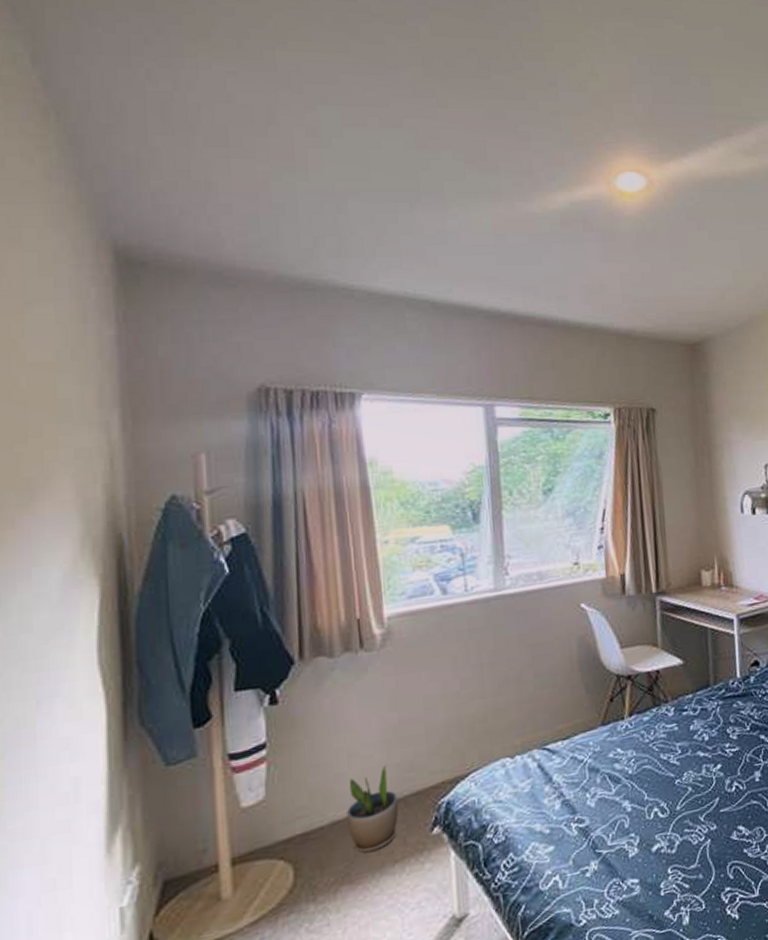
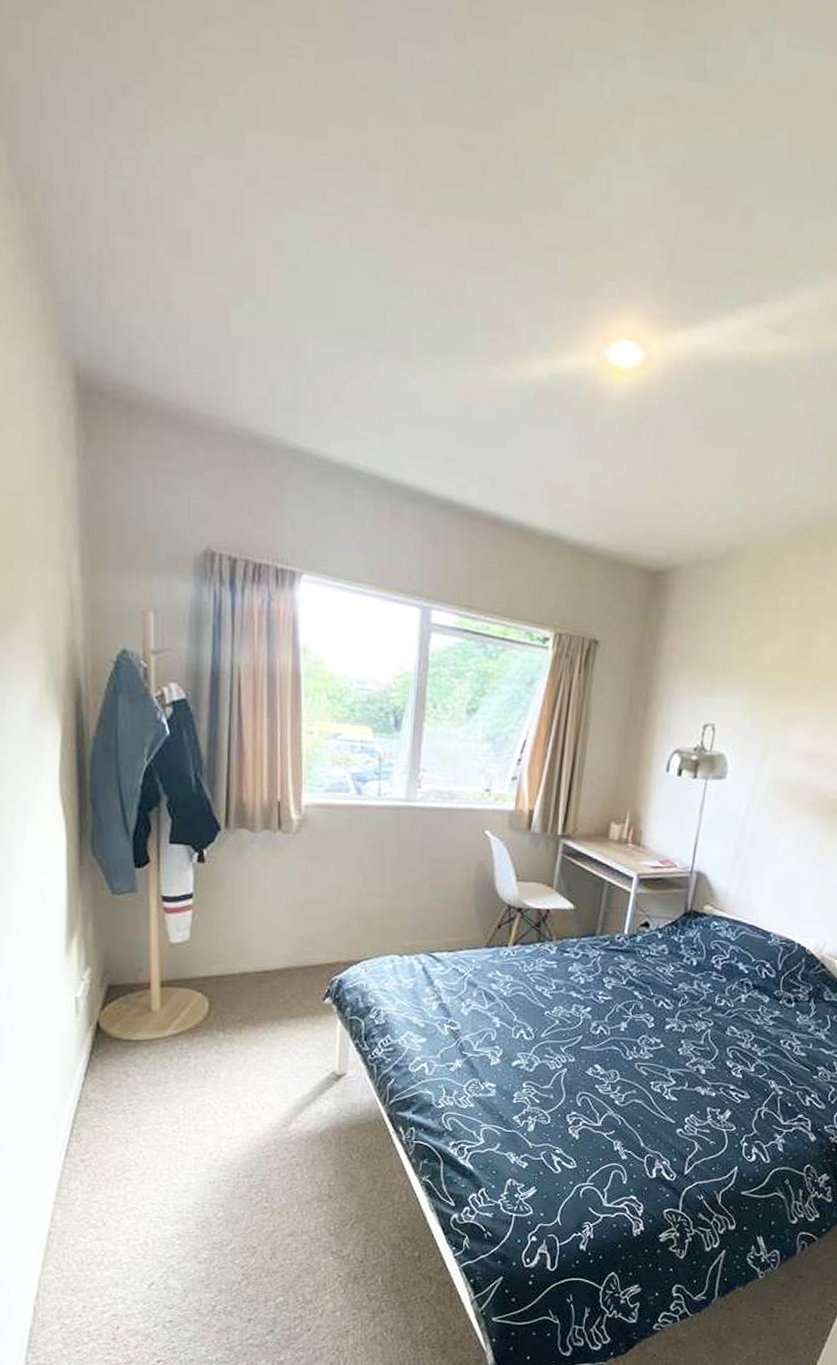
potted plant: present [347,765,398,853] -> none [255,936,298,1005]

